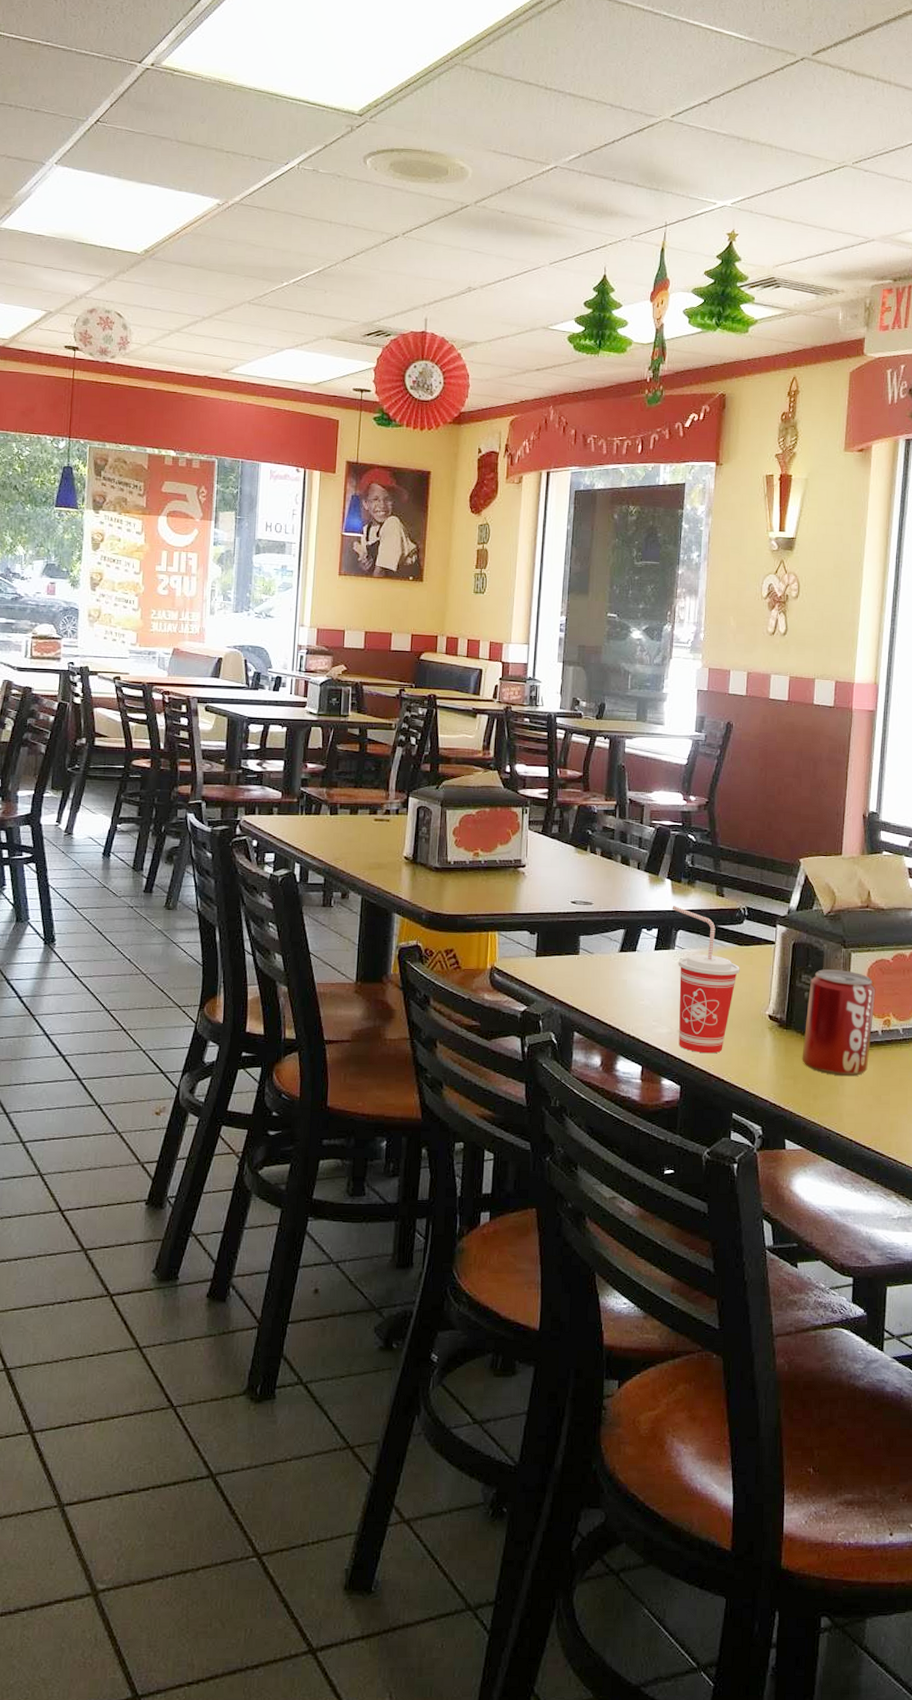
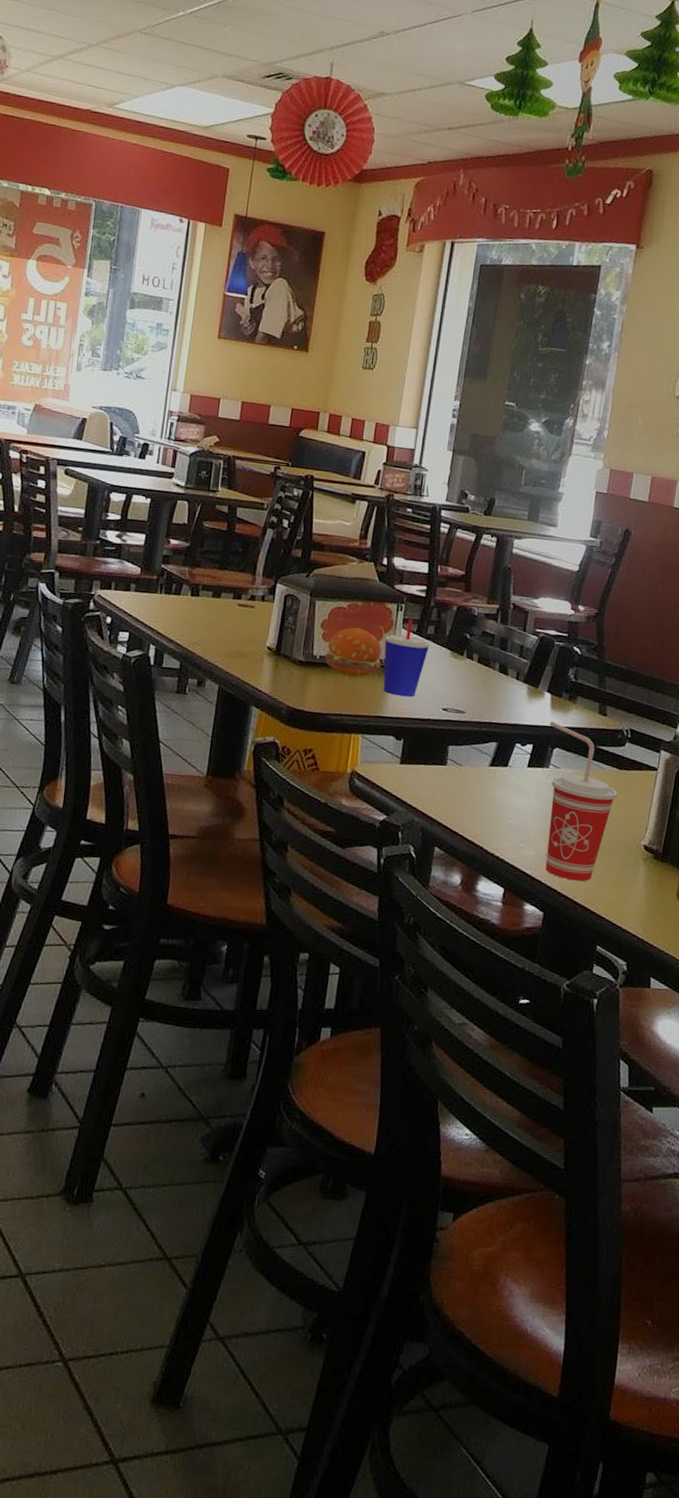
hamburger: none [459,832,511,878] -> present [325,627,381,677]
beverage cup: none [513,821,555,893] -> present [383,619,429,697]

